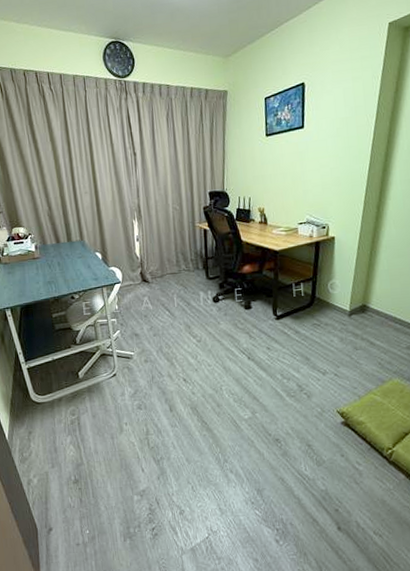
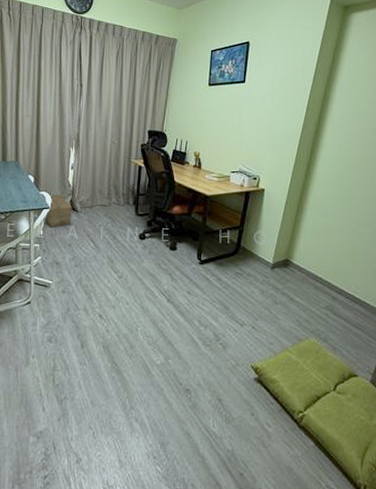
cardboard box: none [117,267,144,302] -> present [44,194,72,228]

